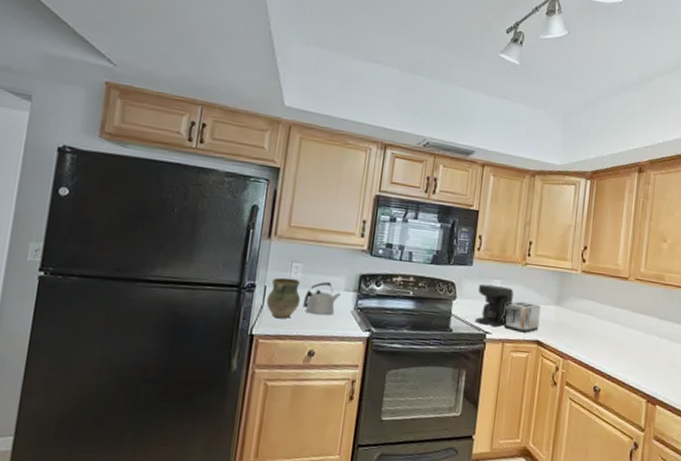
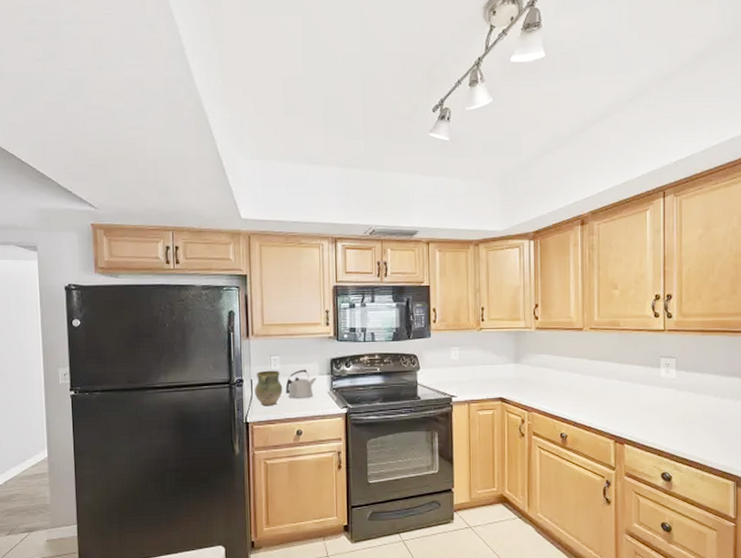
coffee maker: present [474,284,514,327] -> none [439,352,473,390]
toaster: present [502,301,541,333] -> none [464,363,501,392]

